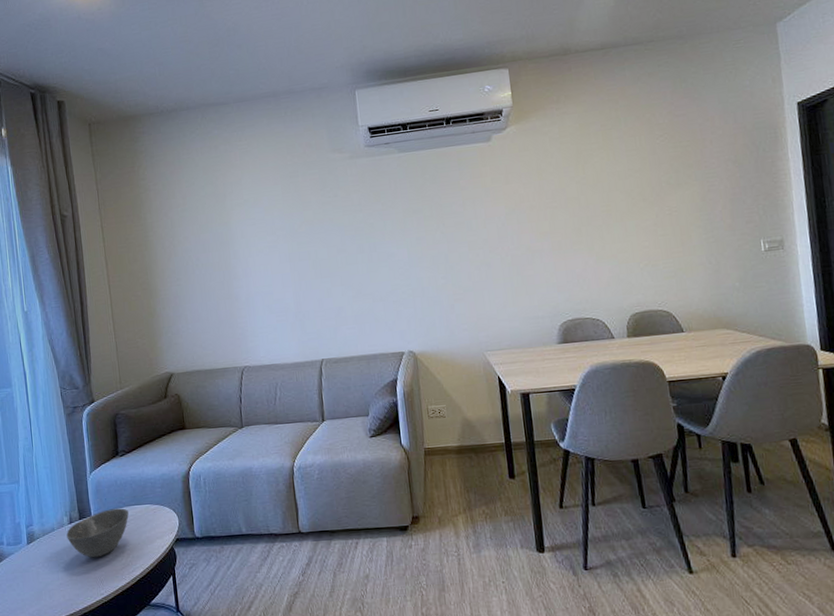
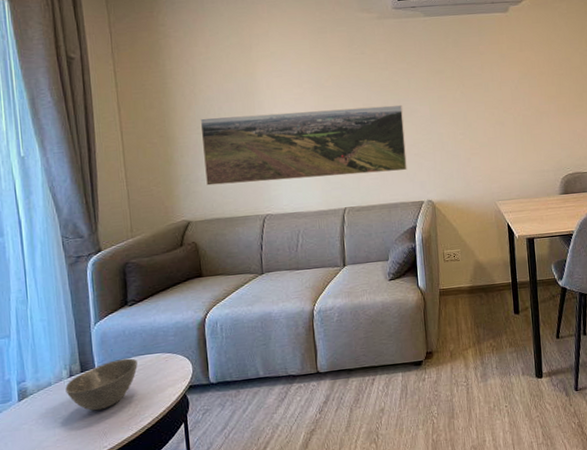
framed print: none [179,248,386,337] -> present [200,104,407,186]

